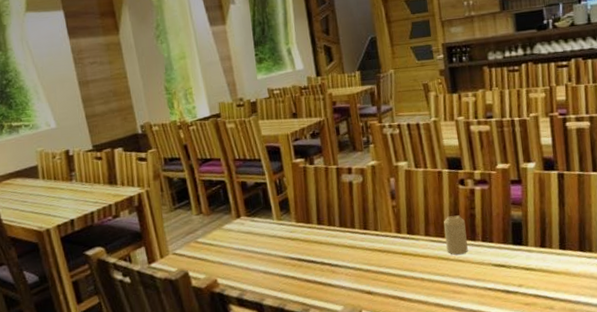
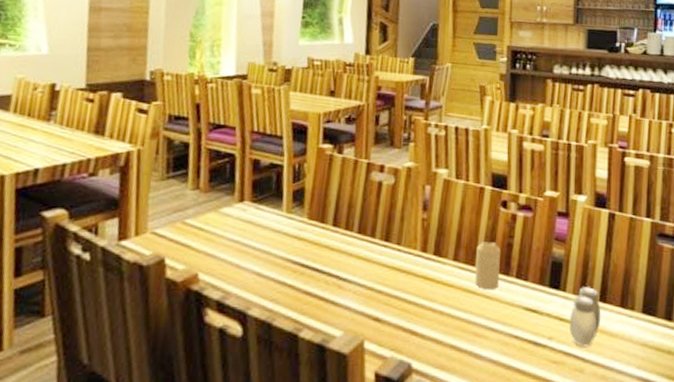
salt and pepper shaker: none [535,239,563,289] -> present [570,287,601,347]

